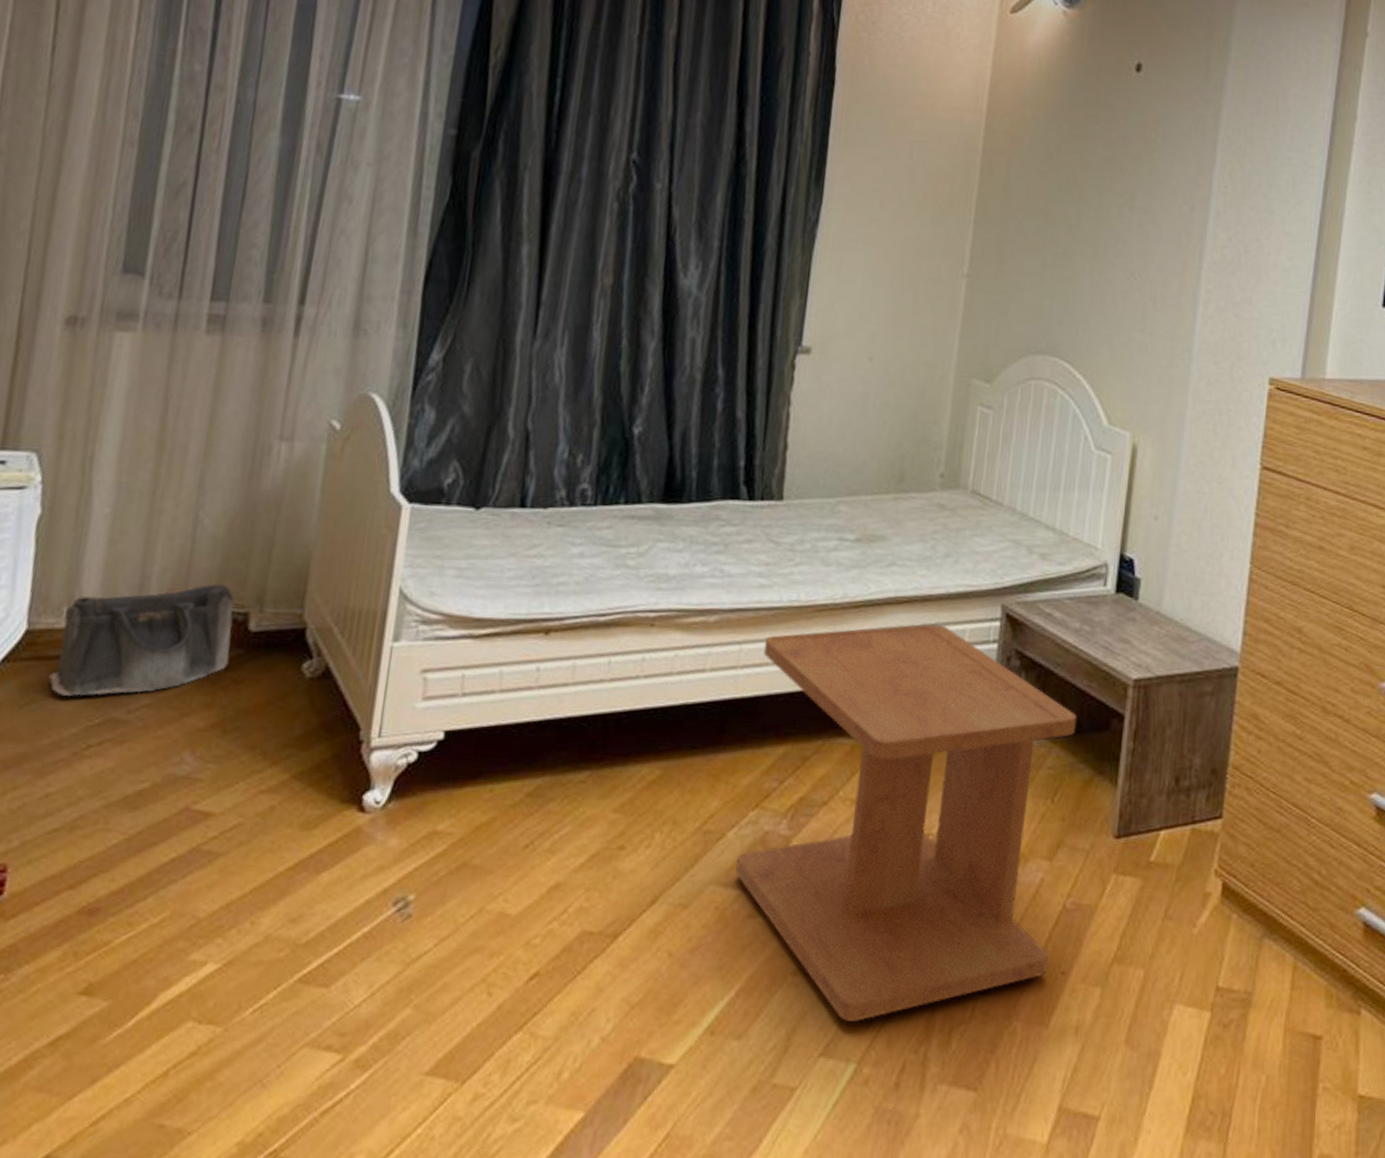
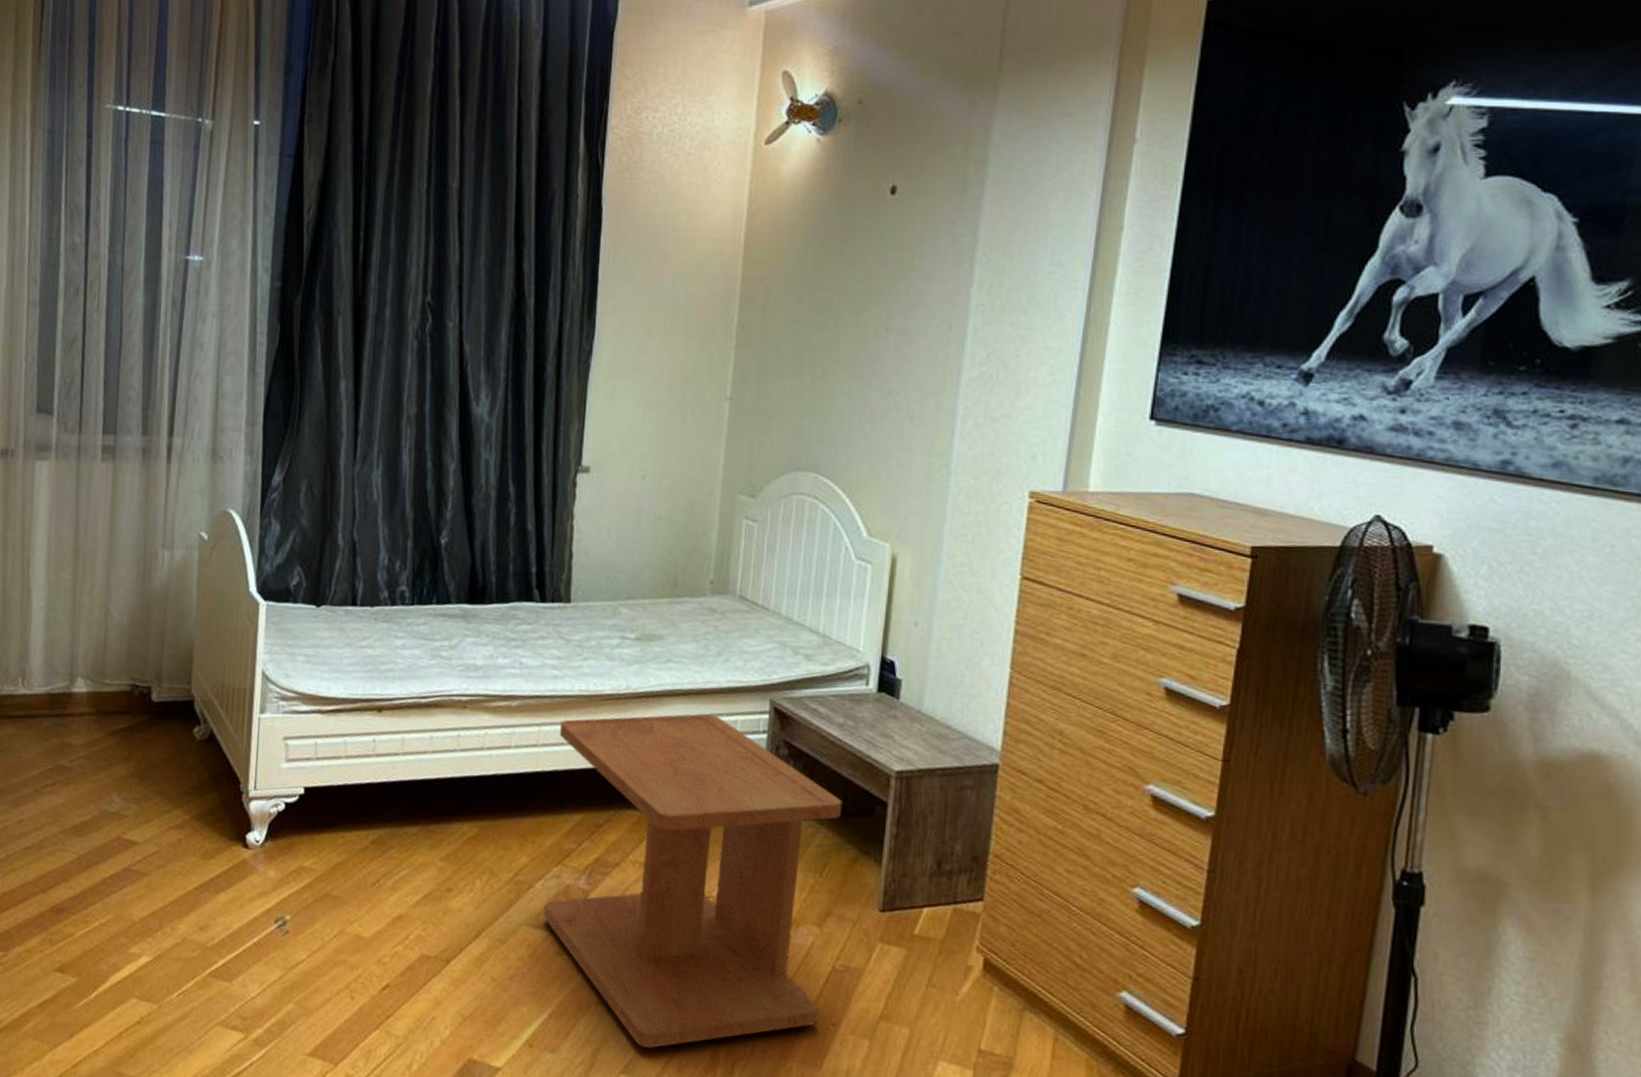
saddlebag: present [48,583,234,696] -> none [13,663,140,747]

